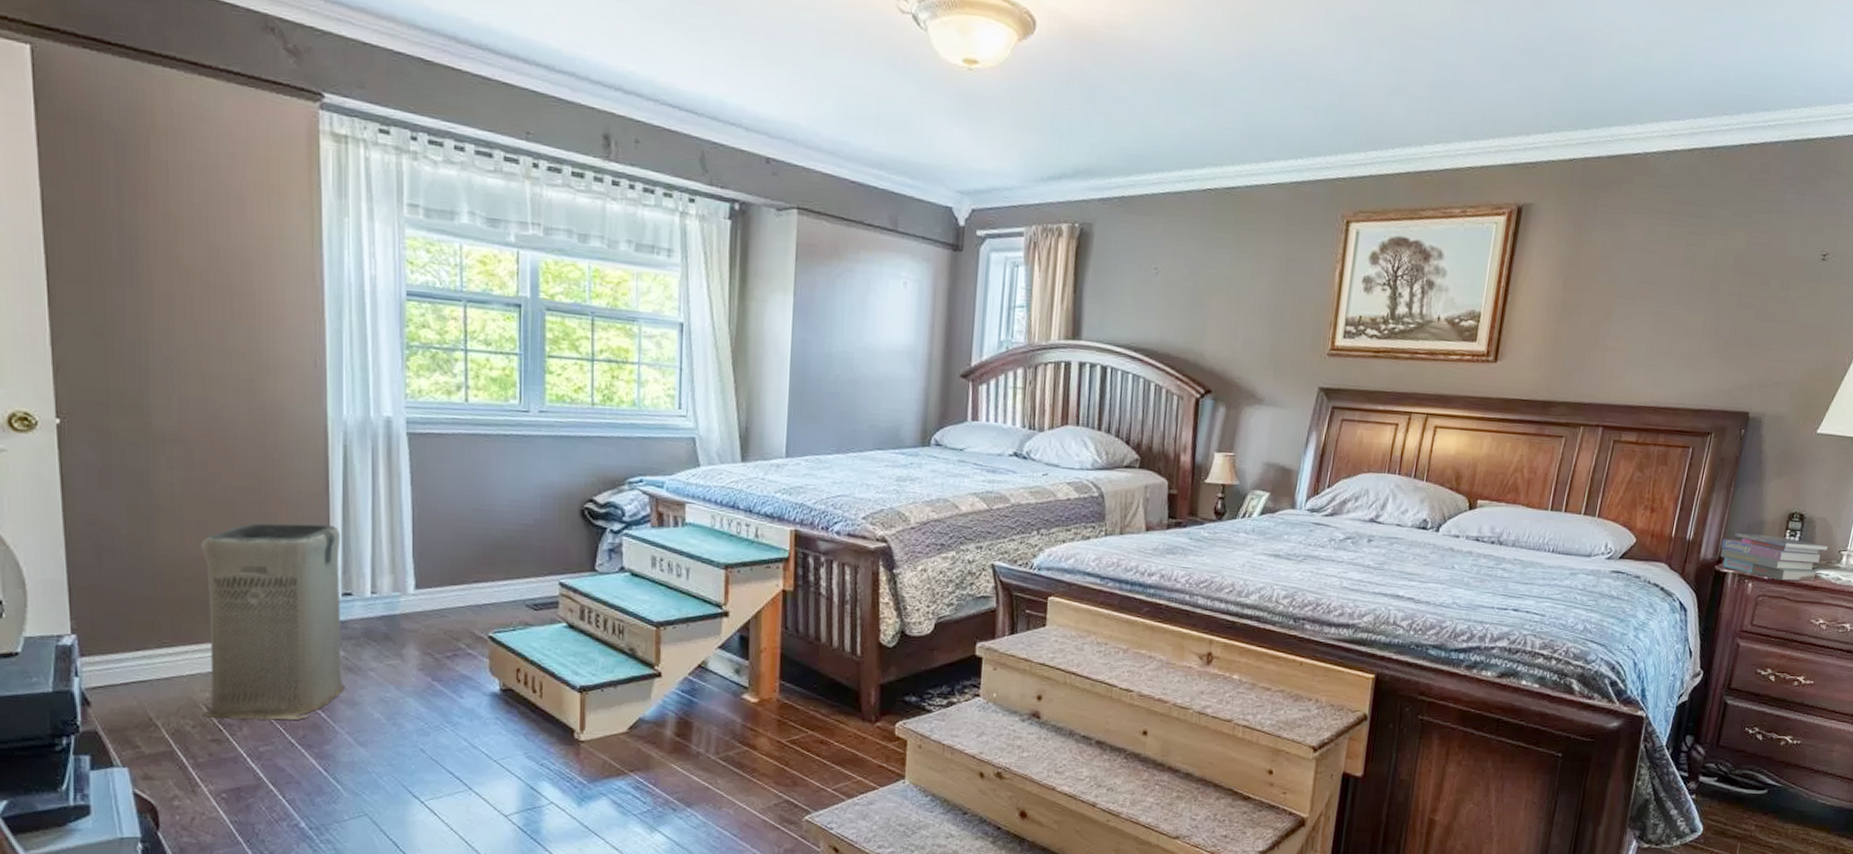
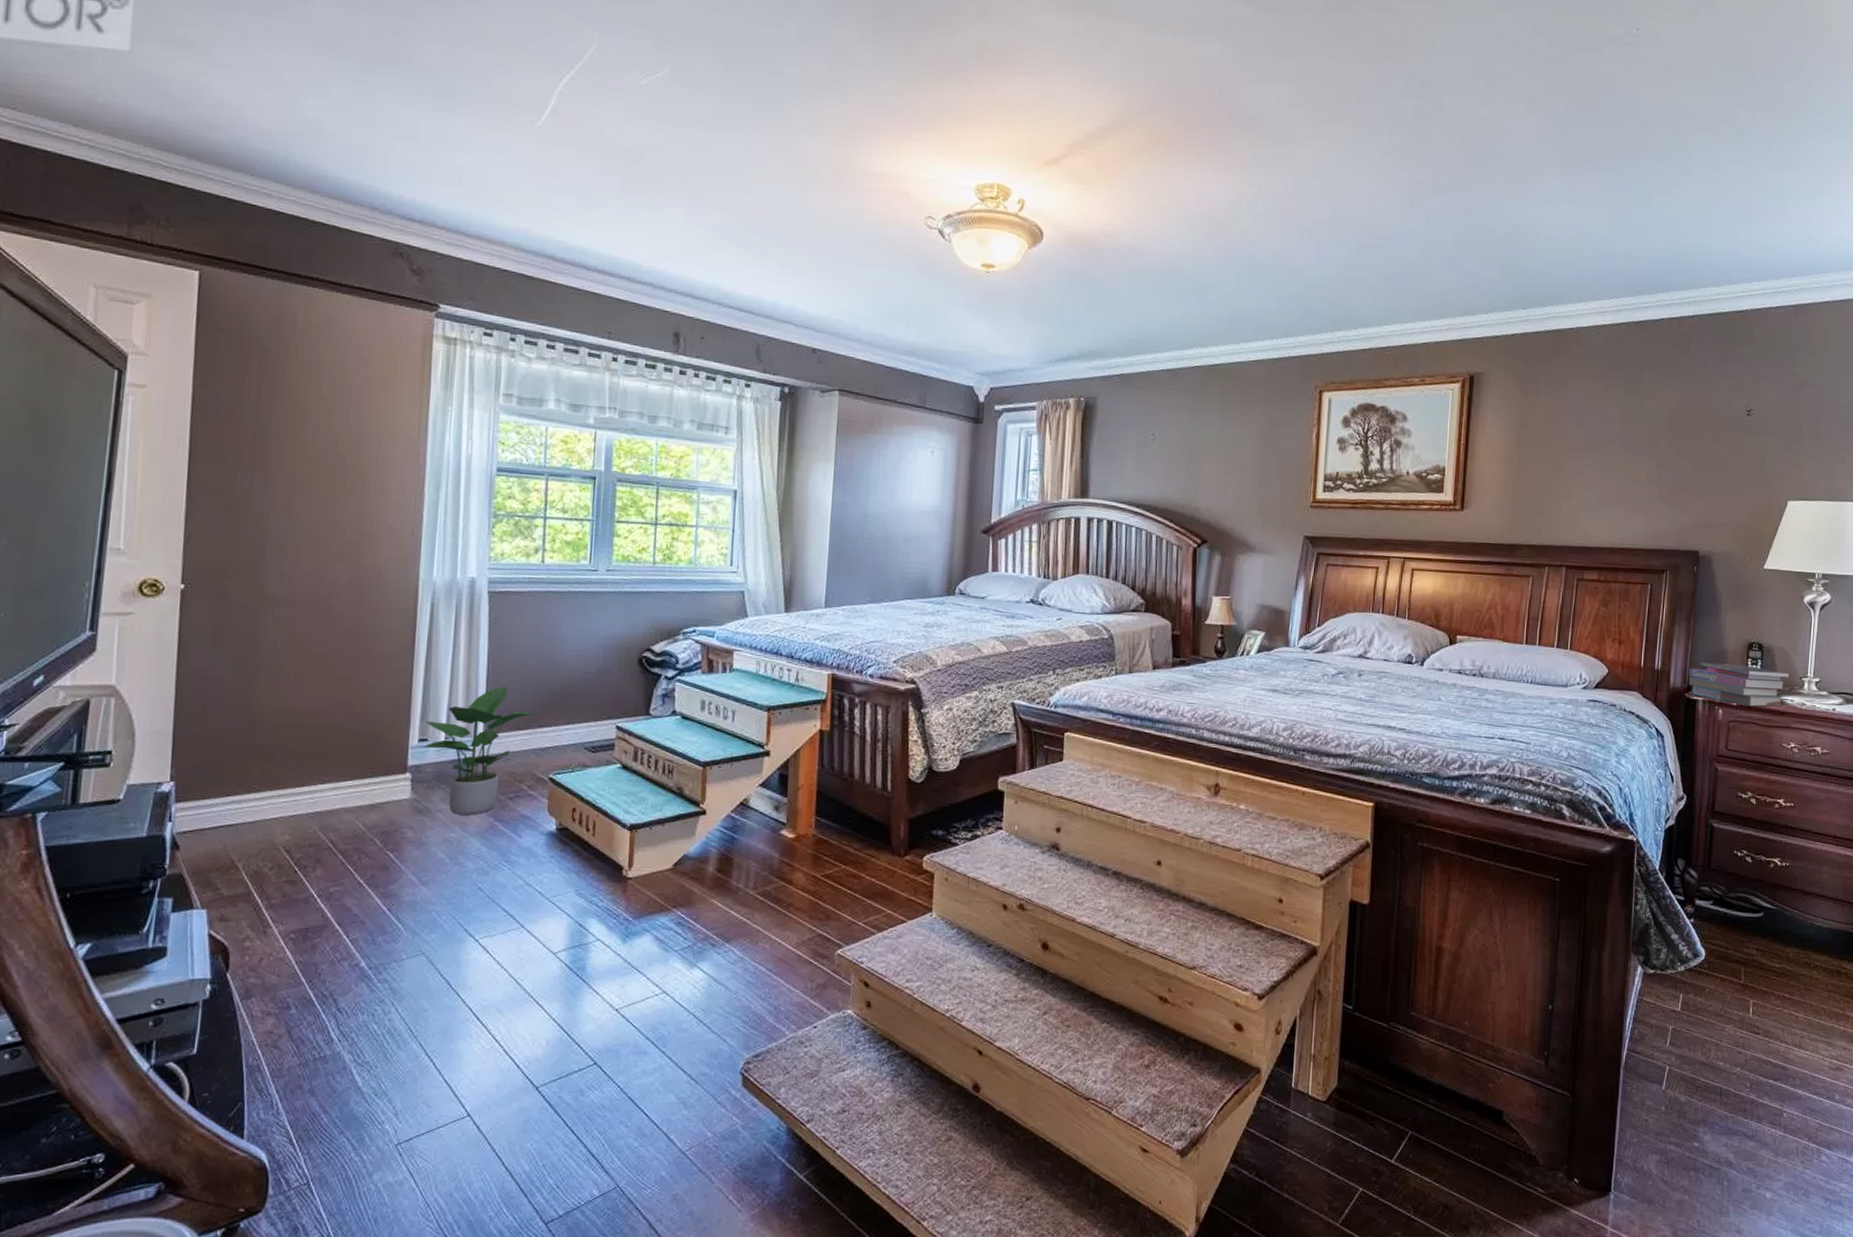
laundry basket: present [201,523,345,721] -> none [280,675,422,862]
potted plant: none [348,537,470,675] -> present [423,685,536,815]

